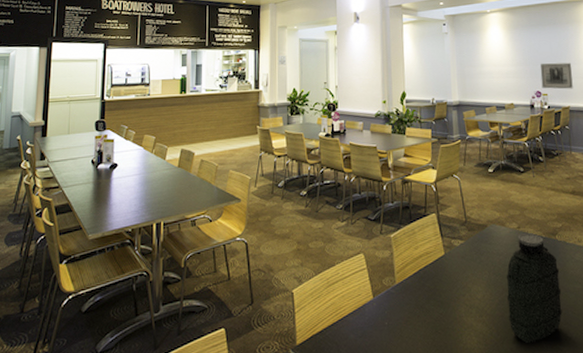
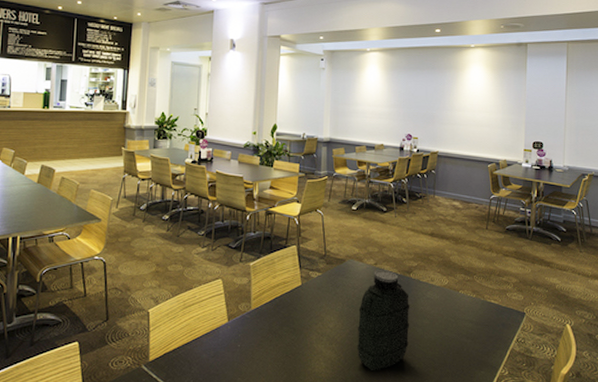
wall art: present [540,62,573,89] -> none [413,106,445,135]

